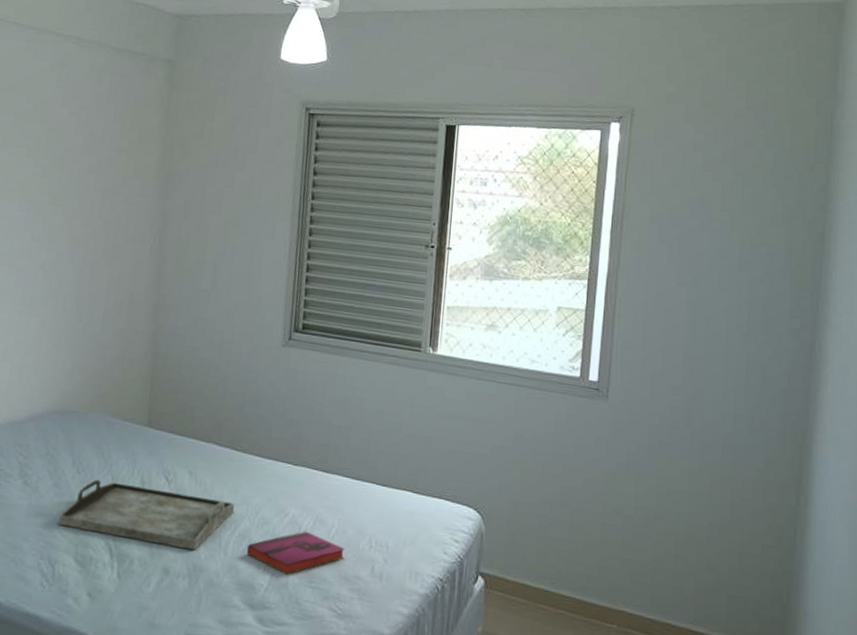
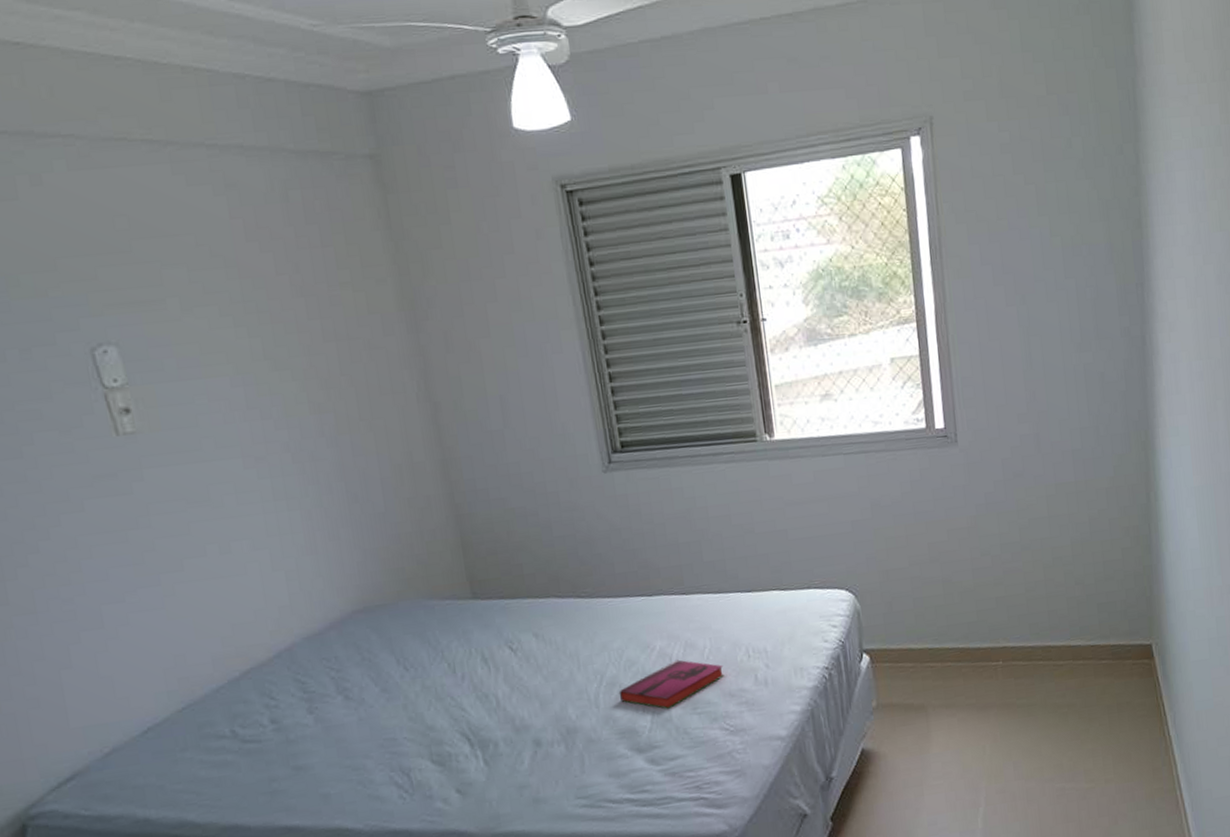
serving tray: present [58,479,235,551] -> none [398,653,596,731]

